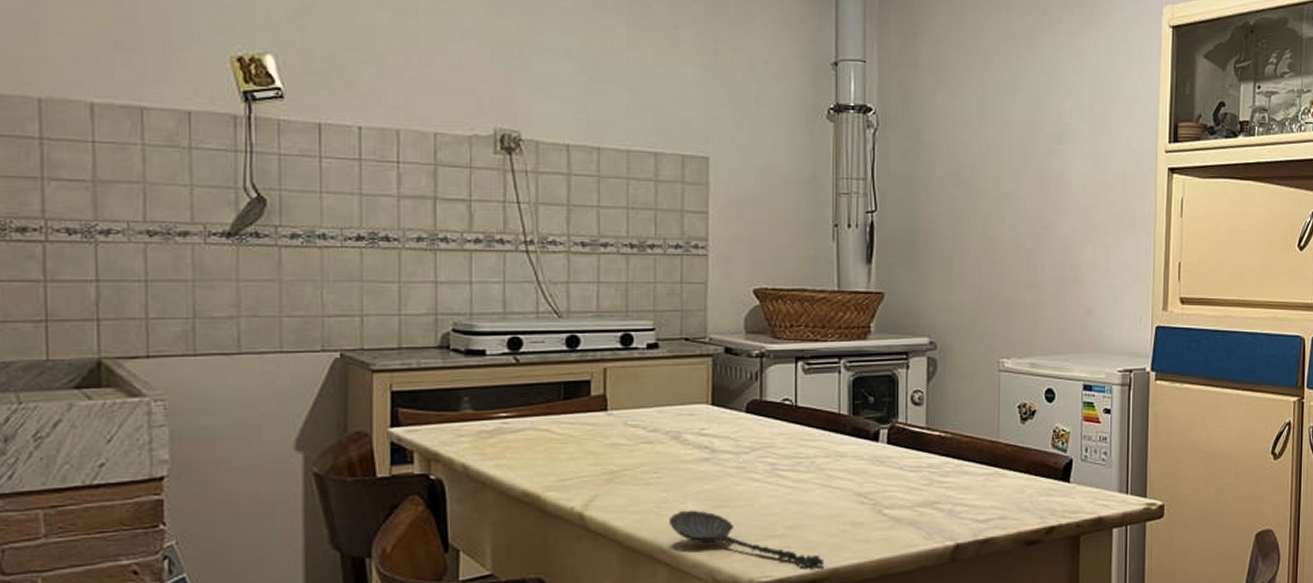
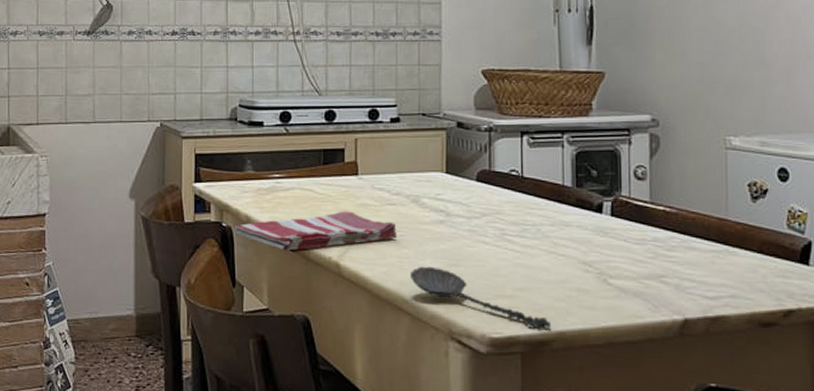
dish towel: none [446,453,653,504] -> present [234,211,397,251]

